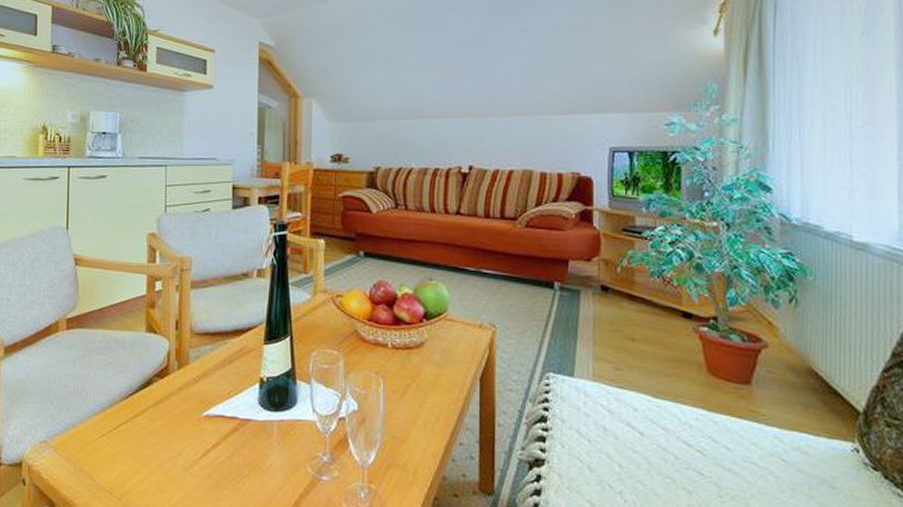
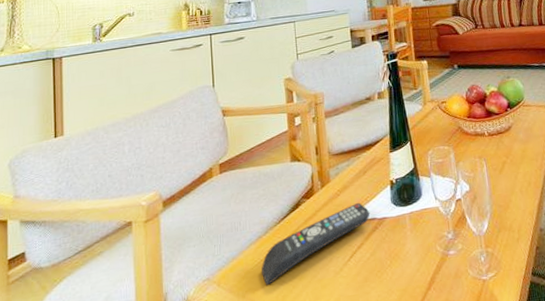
remote control: none [102,394,232,464] -> present [261,202,370,285]

